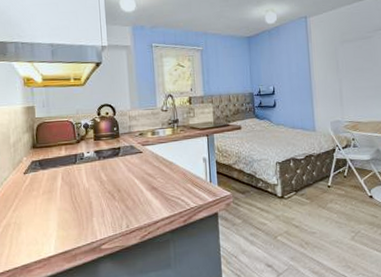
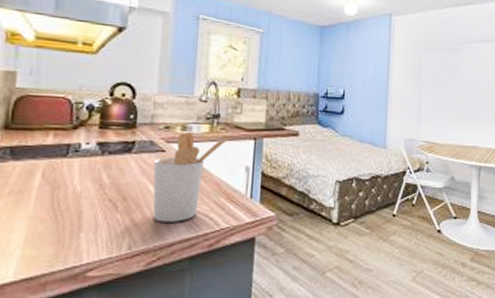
utensil holder: none [135,135,187,206] -> present [153,131,228,222]

